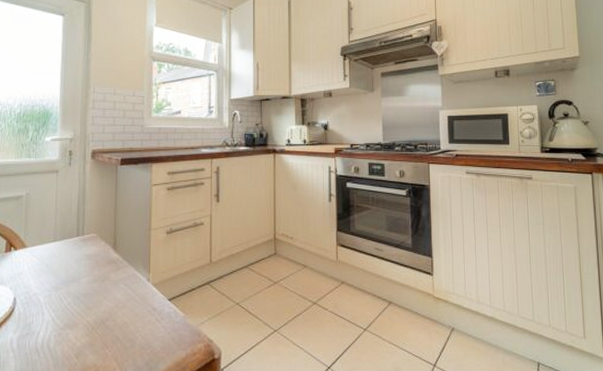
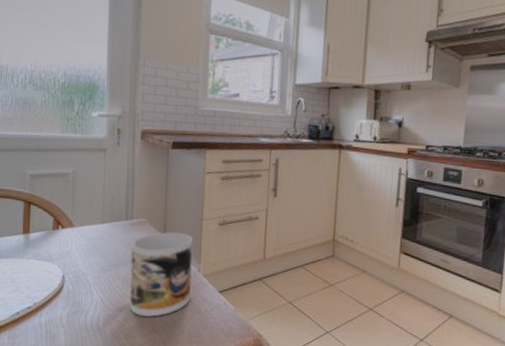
mug: none [80,245,142,332] -> present [129,232,193,317]

